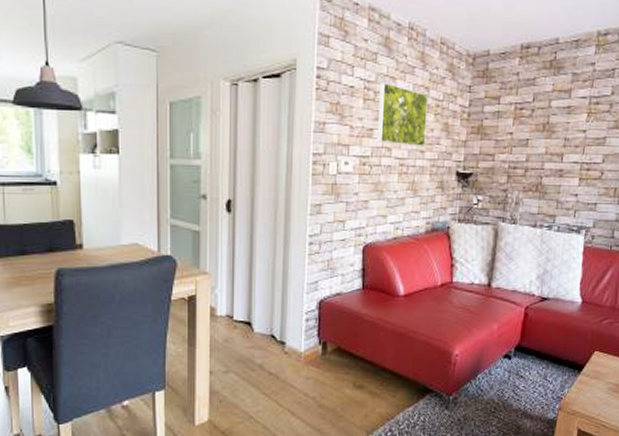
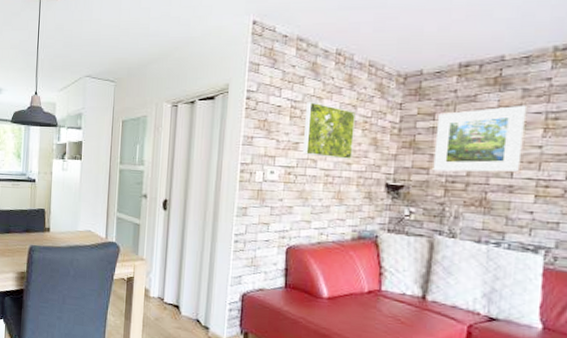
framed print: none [497,89,575,158] -> present [432,105,526,173]

